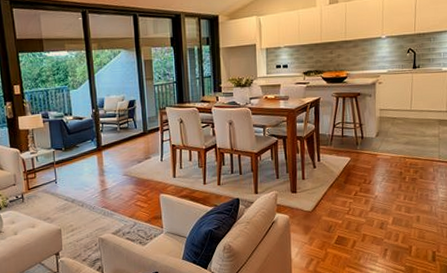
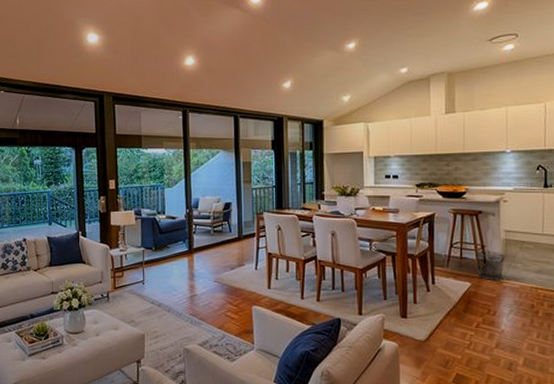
waste bin: none [354,127,379,154] -> present [475,250,505,281]

